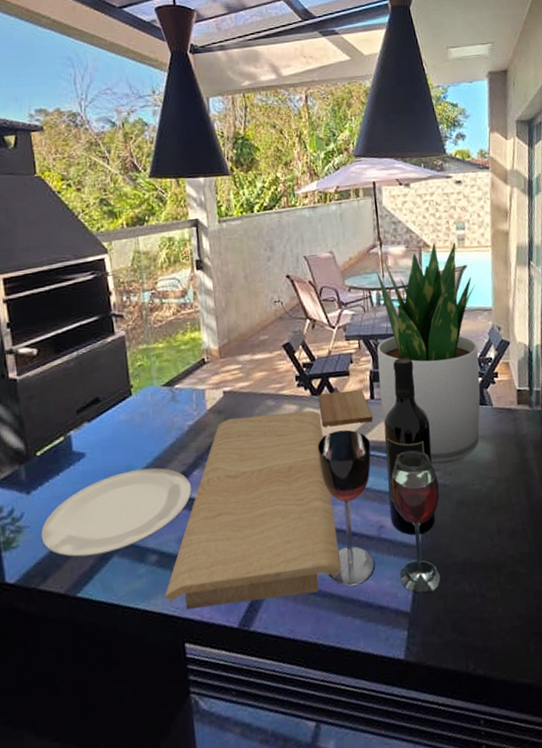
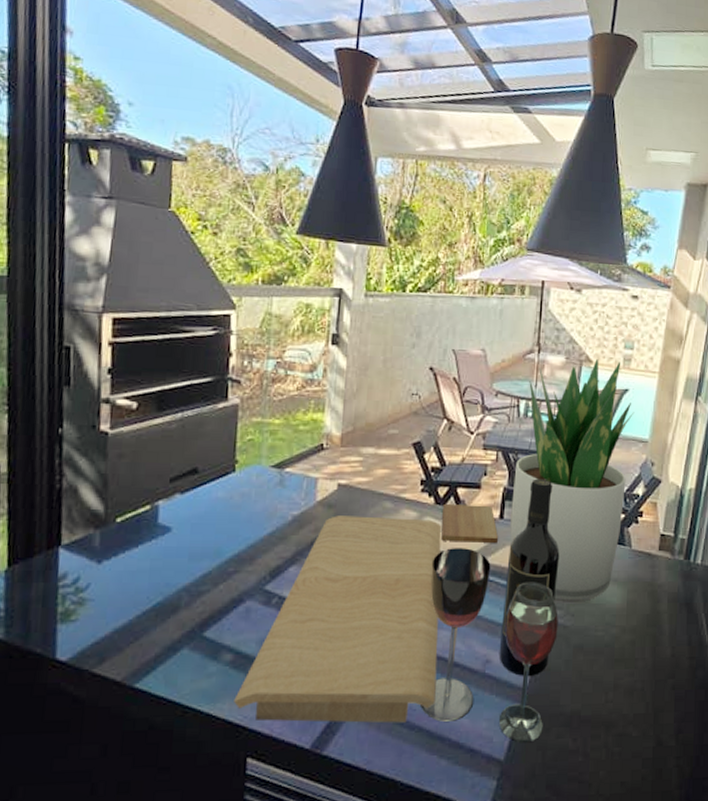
plate: present [41,467,192,557] -> none [105,555,284,644]

